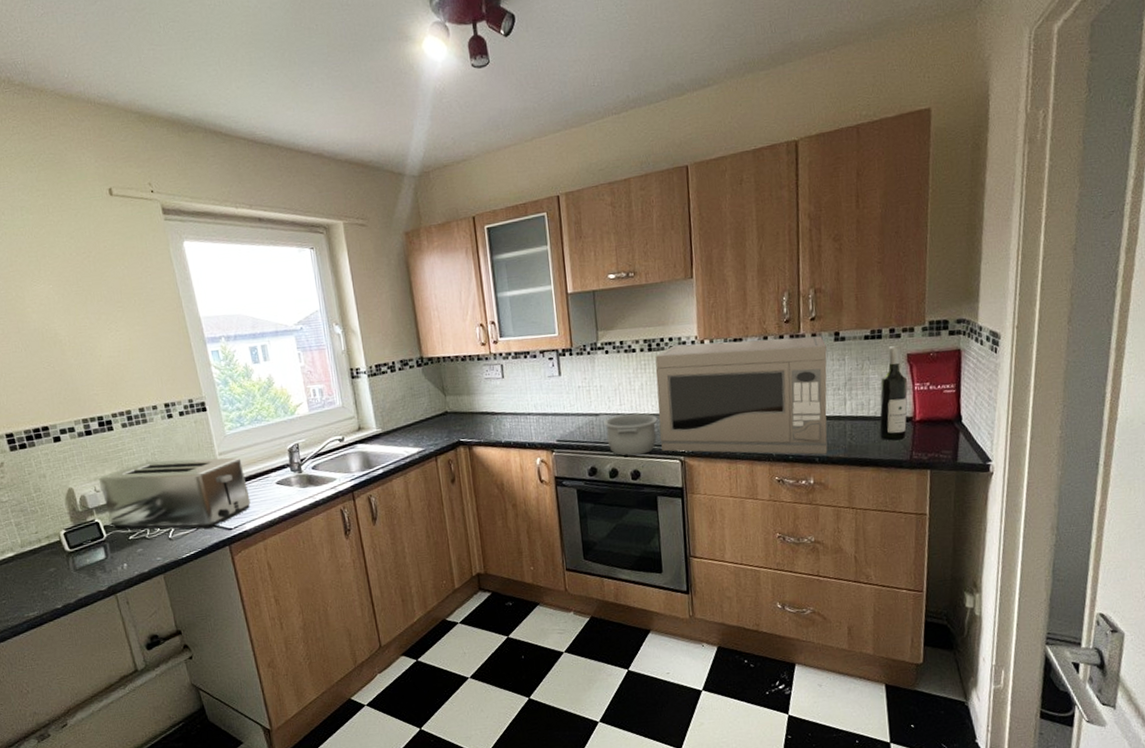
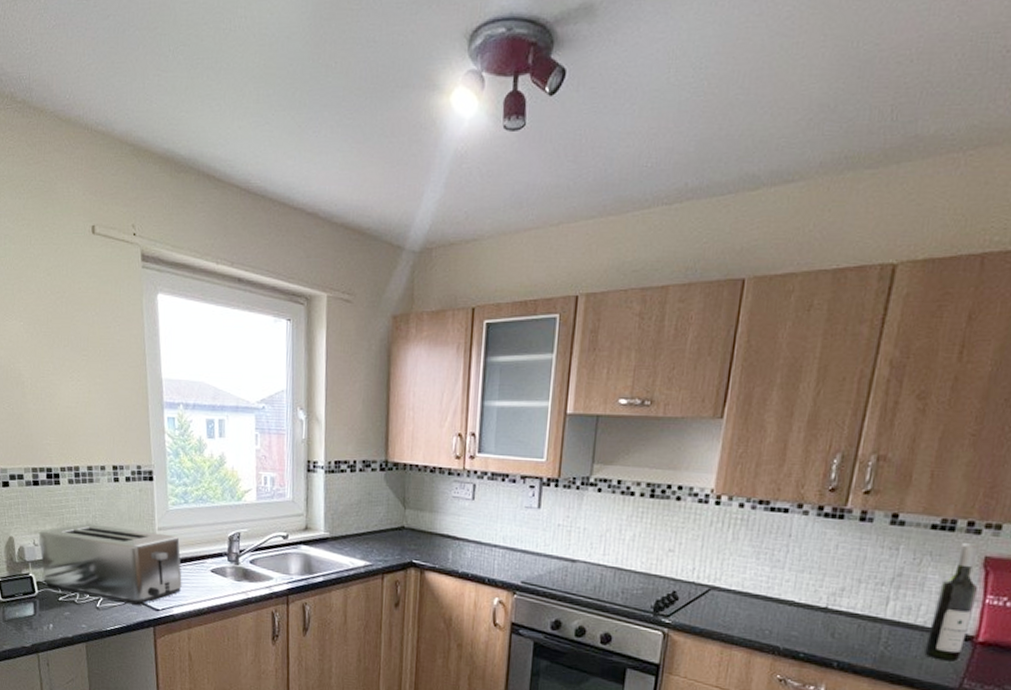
cooking pot: present [604,413,658,456] -> none [579,566,645,617]
microwave: present [655,336,828,455] -> none [643,496,878,660]

